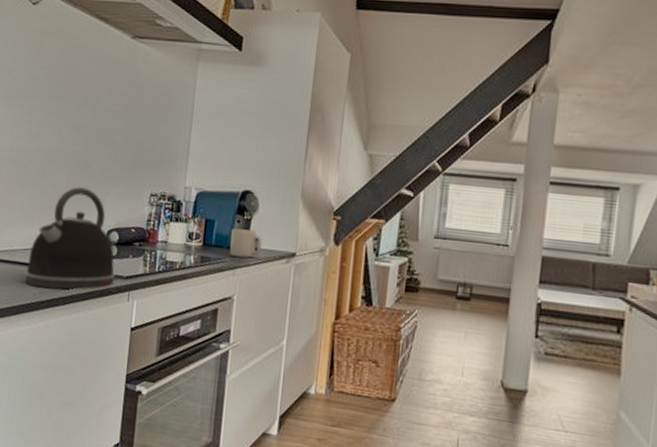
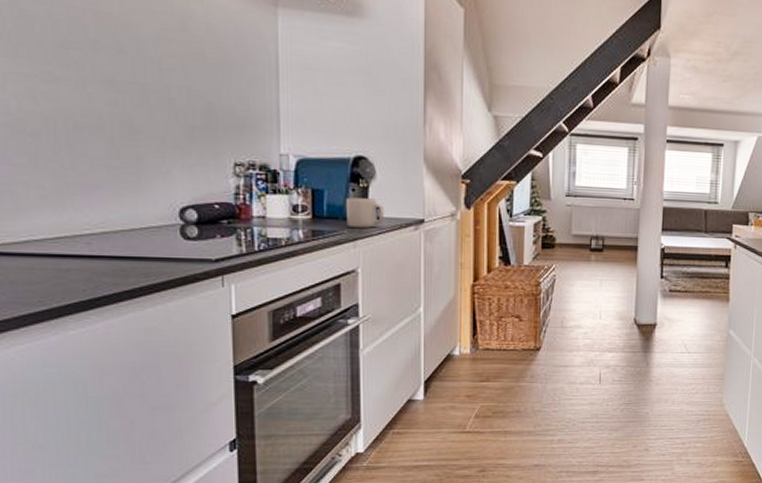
kettle: present [24,187,116,290] -> none [62,158,200,283]

